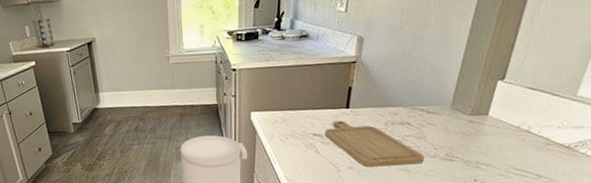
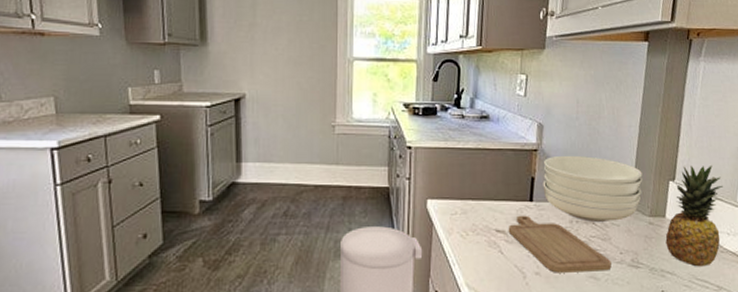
spice rack: present [30,14,56,48] -> none [163,58,194,99]
bowl: none [360,63,468,123] -> present [542,155,643,222]
fruit: none [485,60,563,159] -> present [665,164,724,267]

